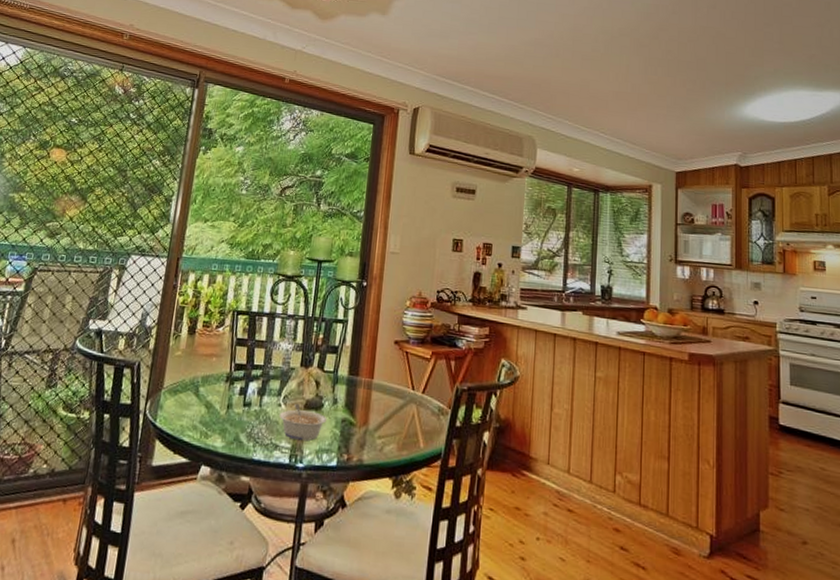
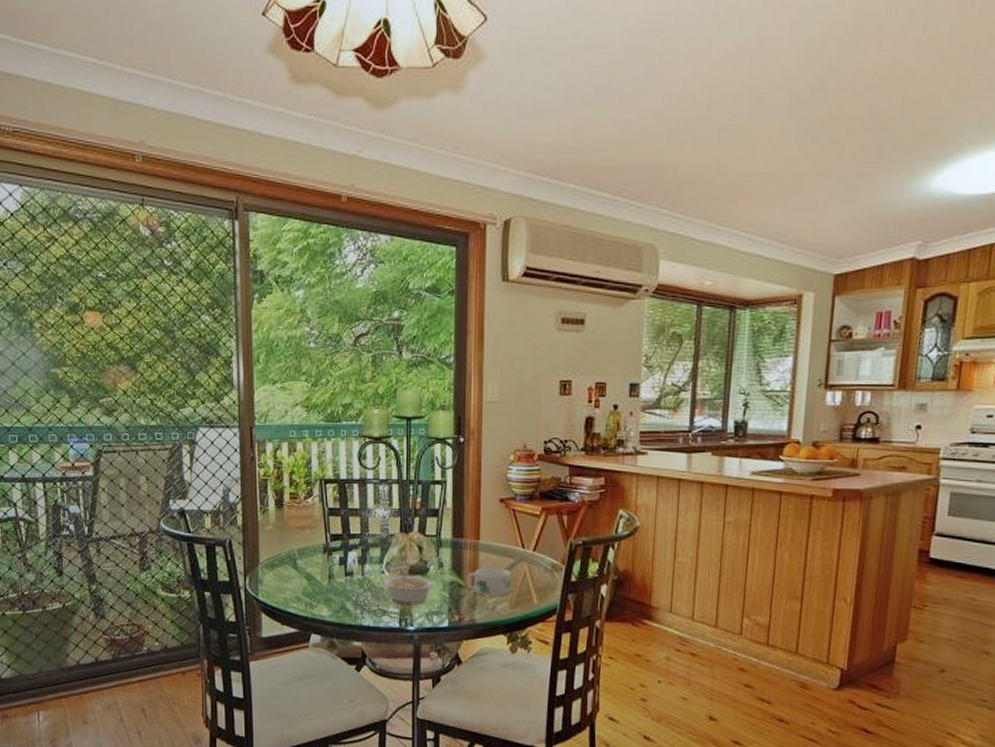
mug: none [358,407,400,437] -> present [467,568,511,597]

